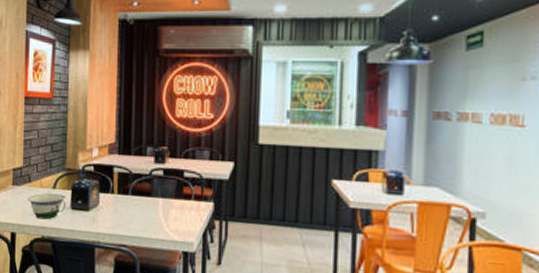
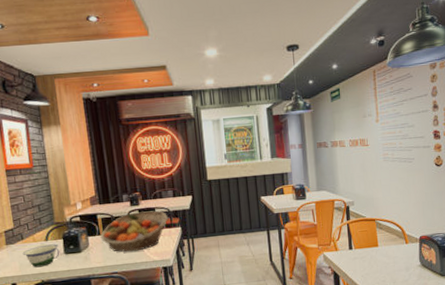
fruit basket: none [113,172,199,224] -> present [100,210,168,252]

